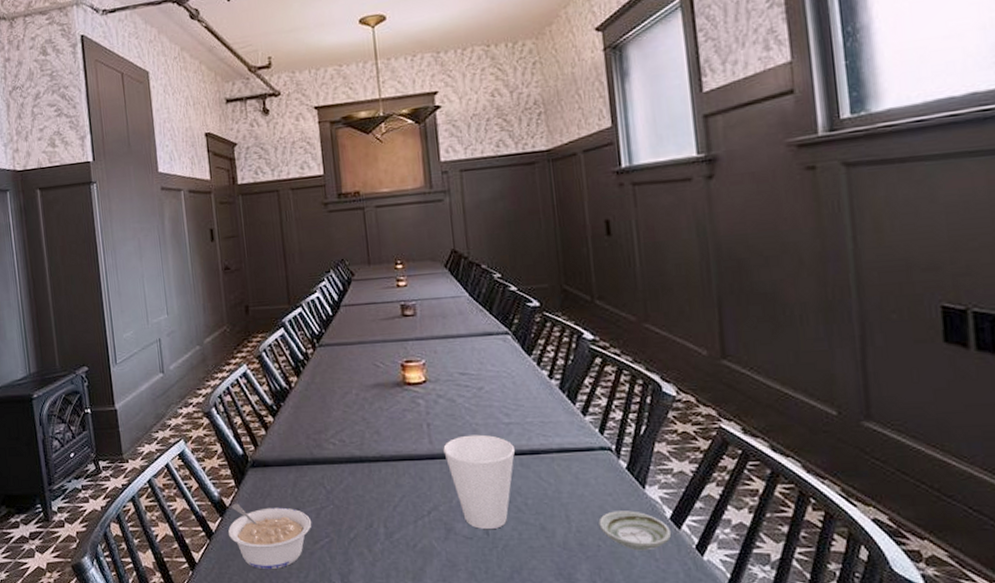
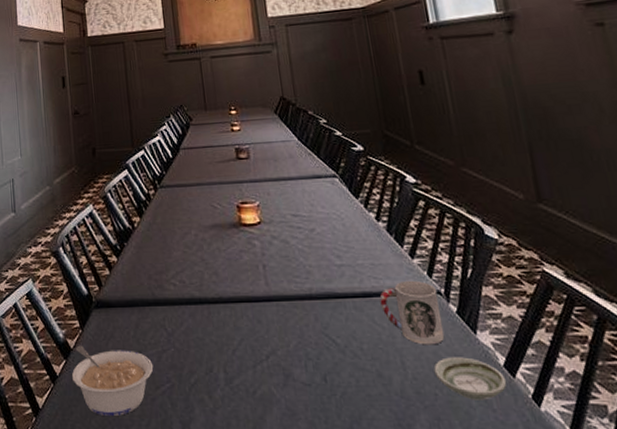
cup: present [443,434,516,529] -> none [279,276,349,375]
cup: none [547,437,612,500] -> present [379,280,445,345]

